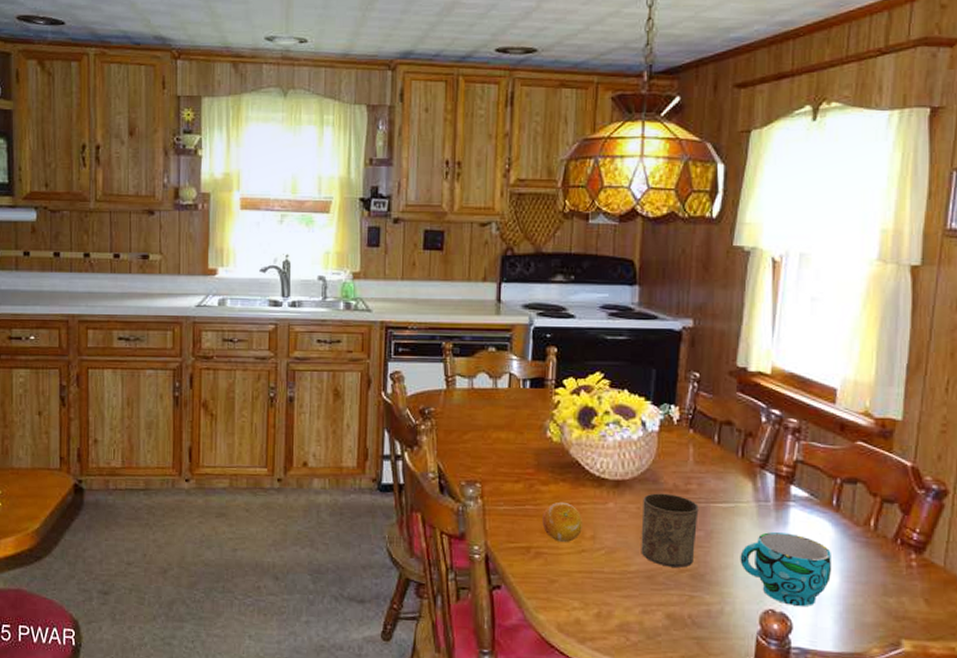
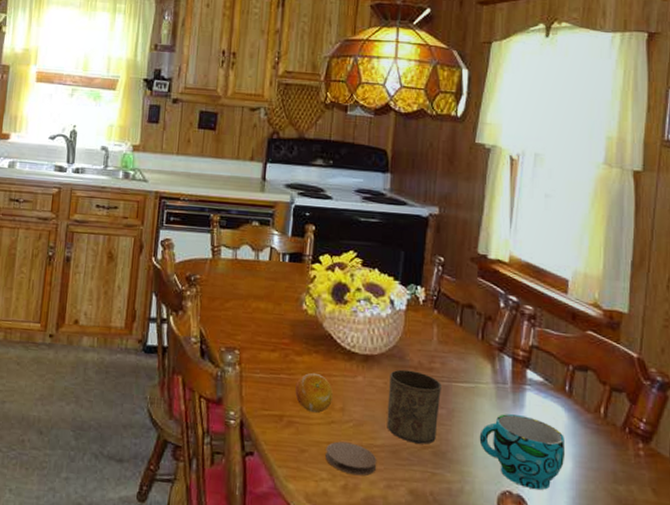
coaster: none [577,569,632,603] -> present [325,441,377,476]

